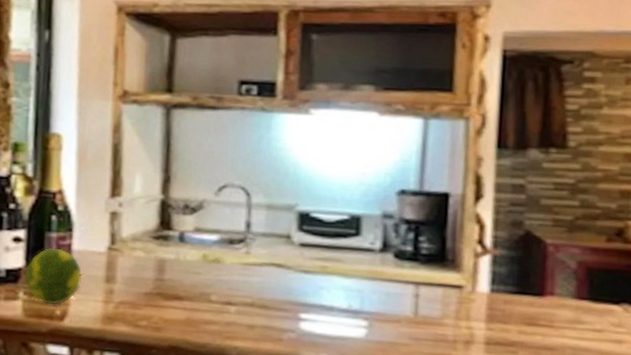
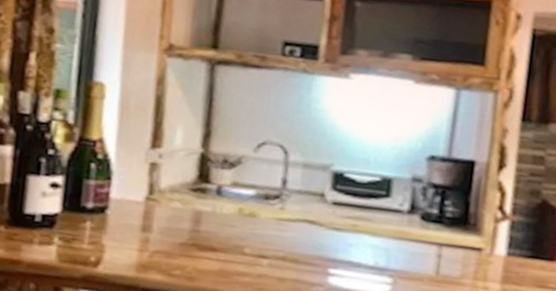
fruit: present [24,247,83,305] -> none [60,194,119,252]

